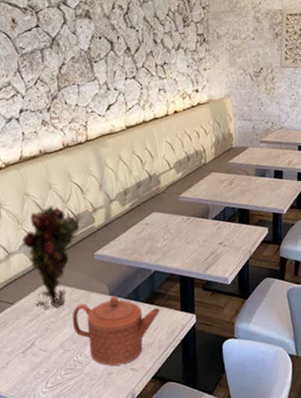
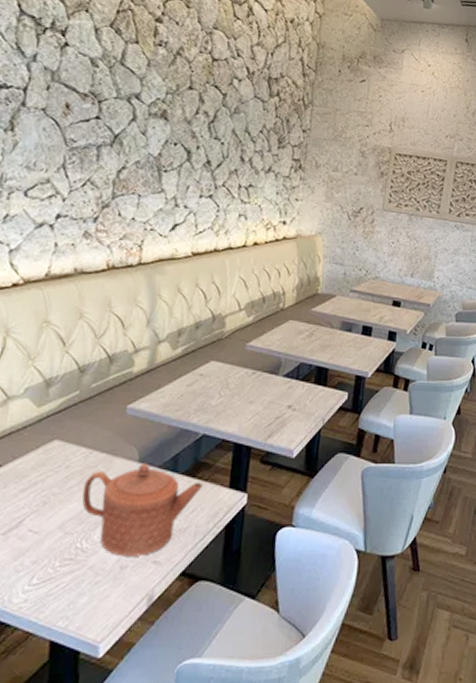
flower: present [21,204,80,310] -> none [28,338,113,477]

